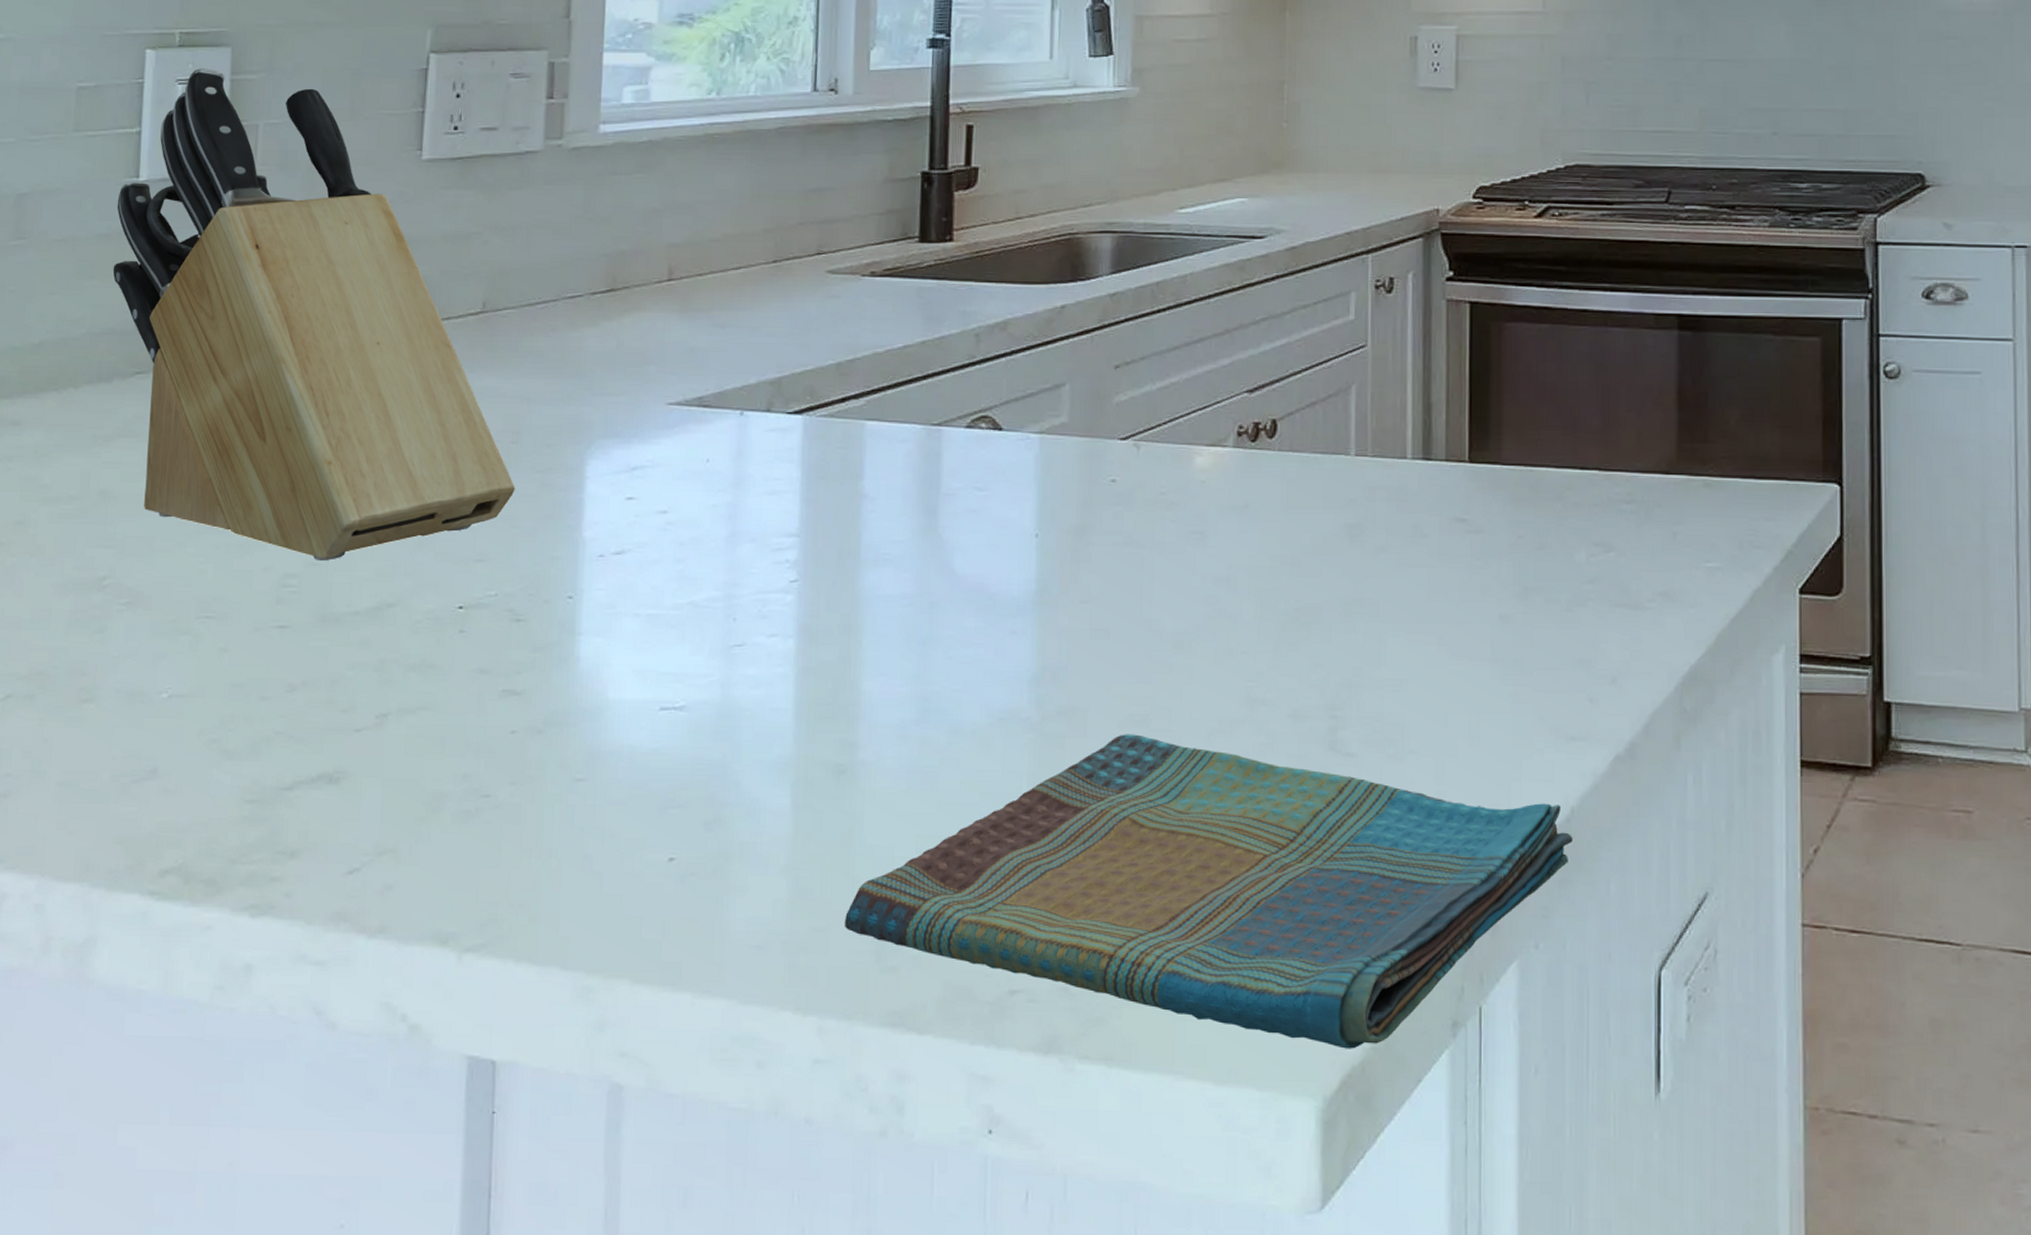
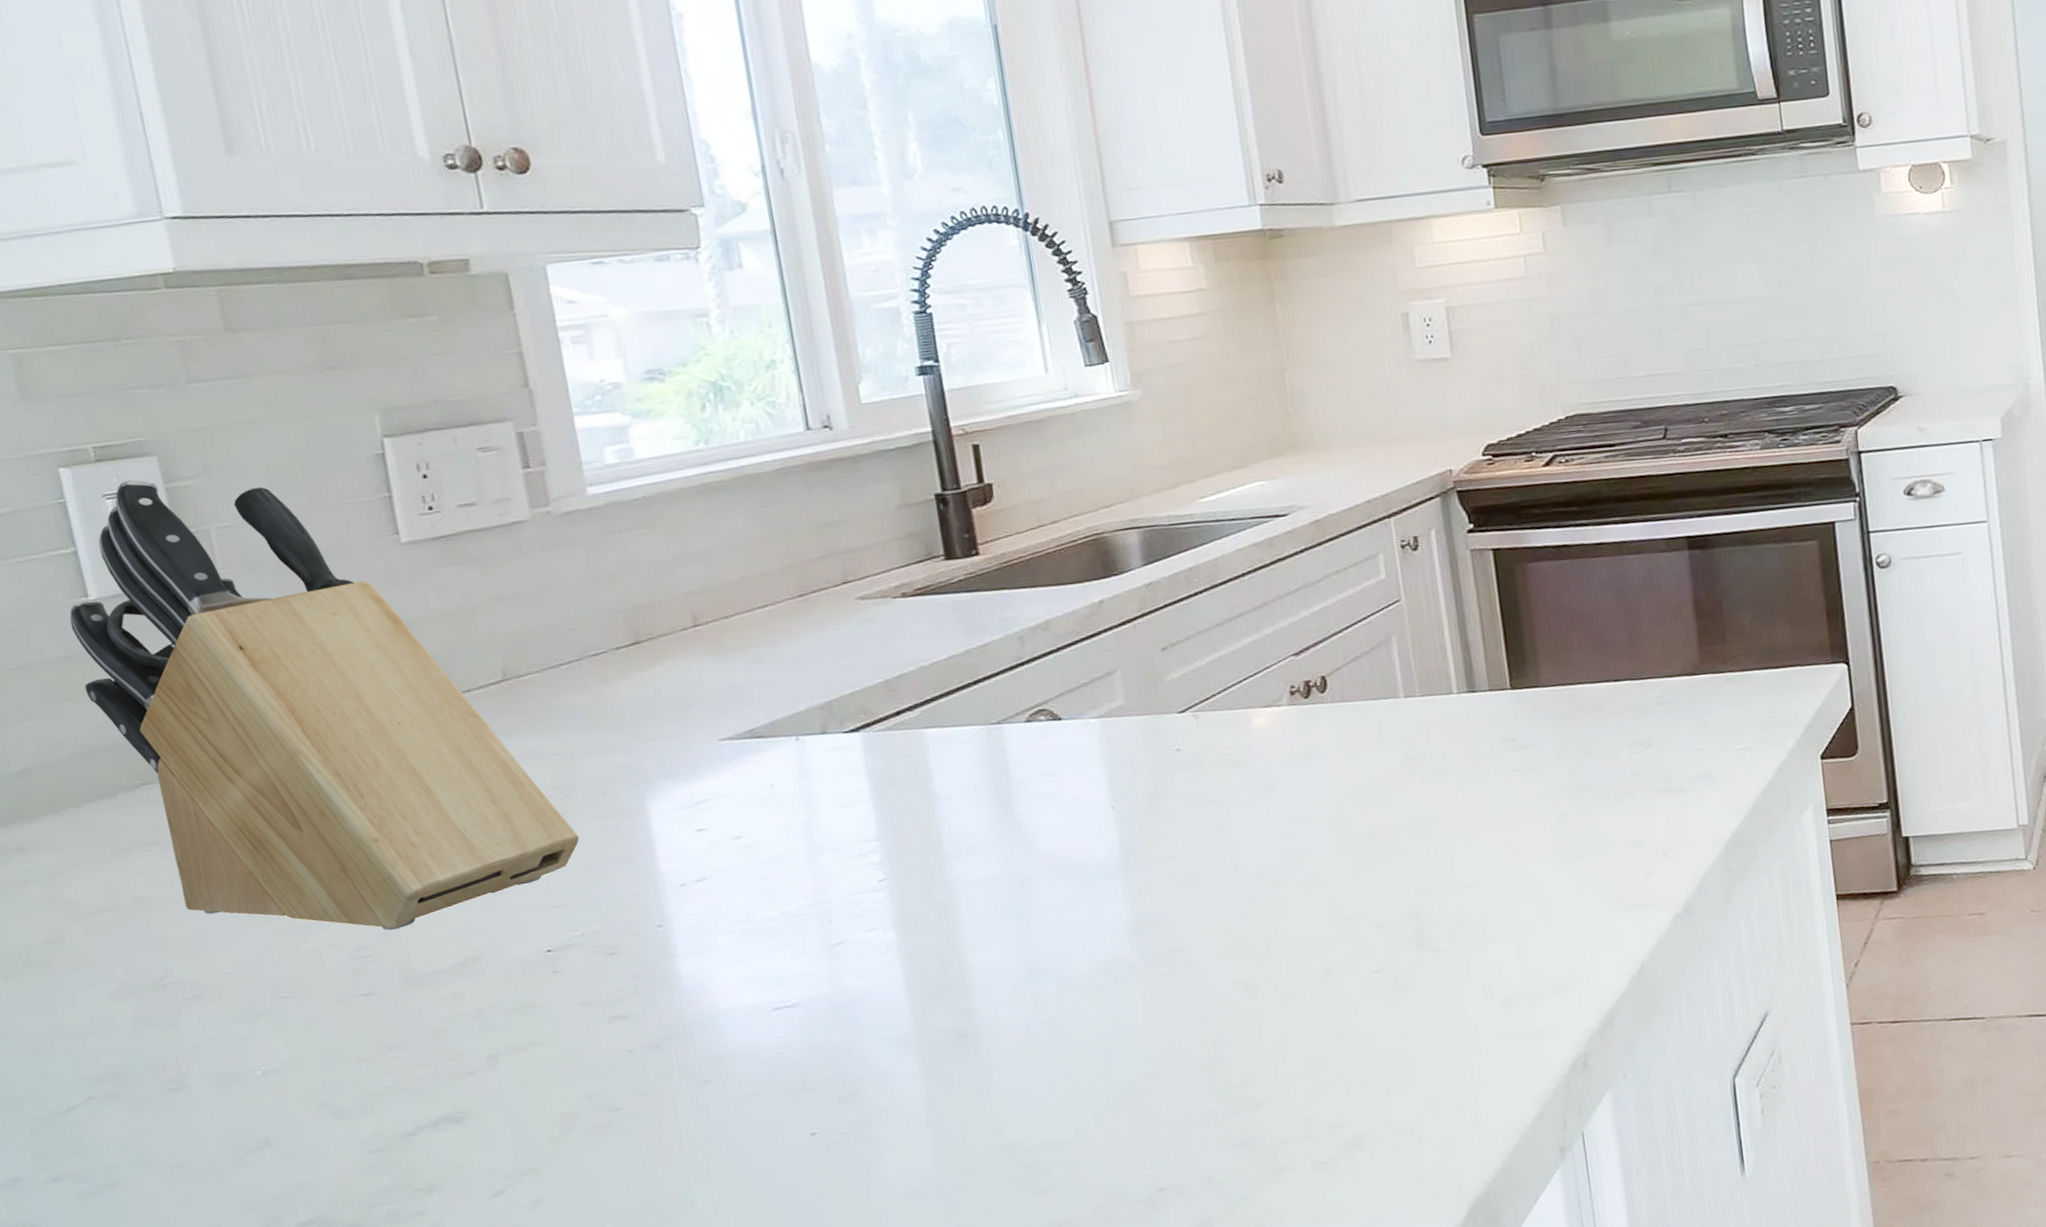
dish towel: present [845,734,1573,1049] -> none [991,962,1646,1185]

